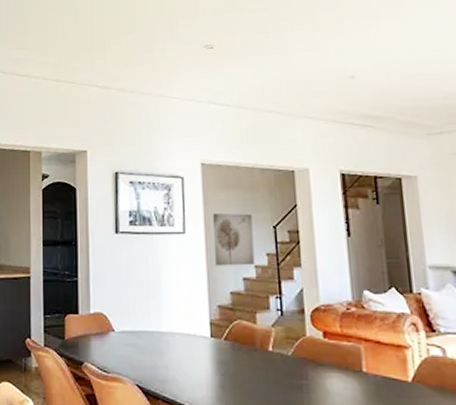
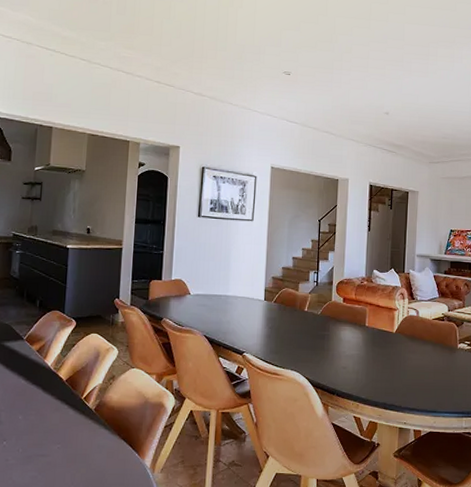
wall art: present [212,213,255,266] -> none [273,207,304,248]

